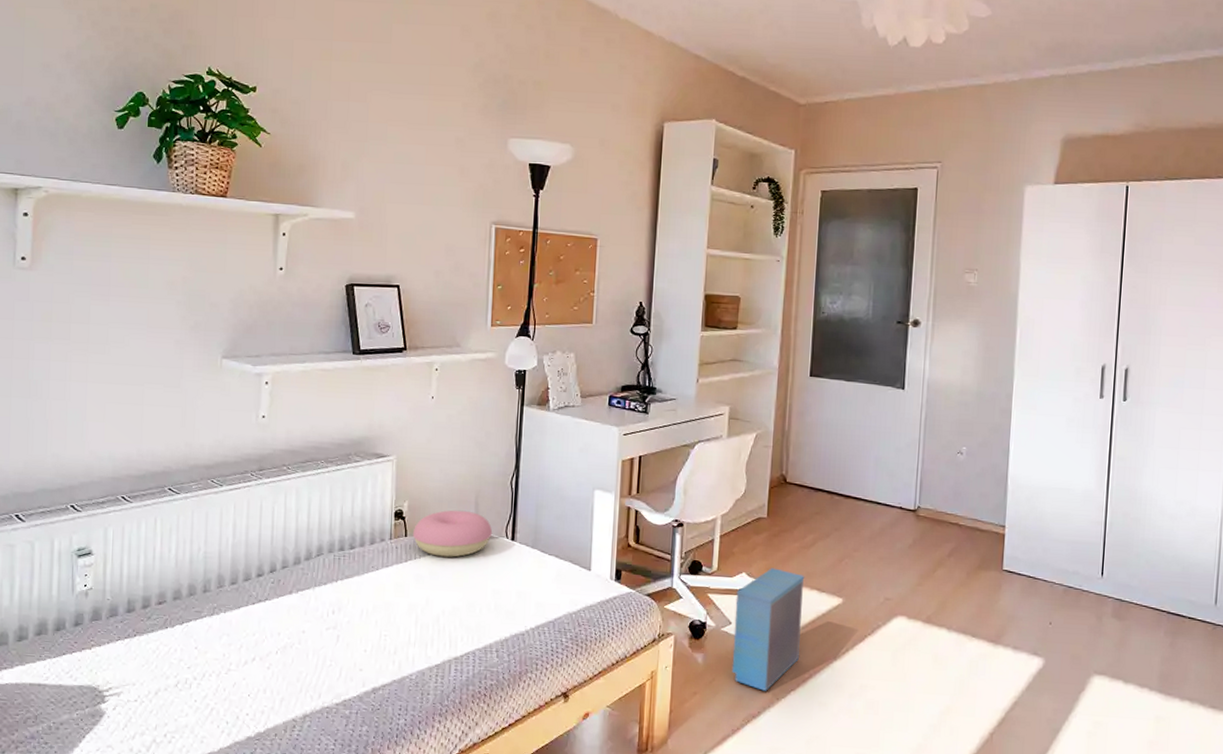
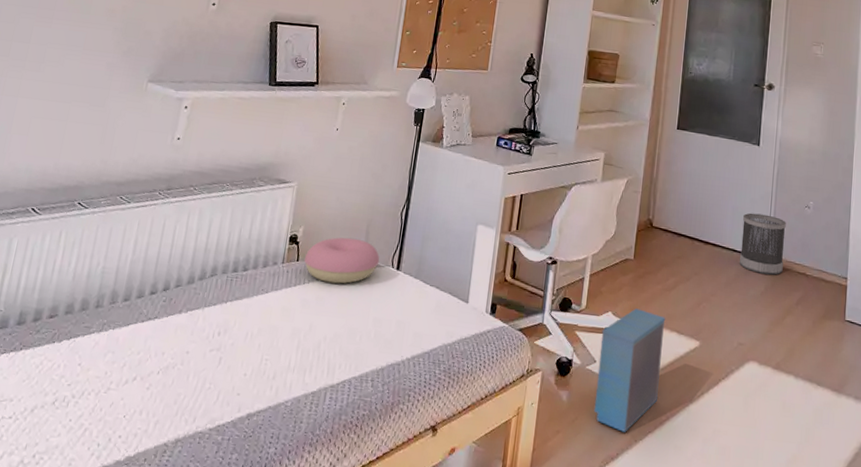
wastebasket: none [884,462,936,527] -> present [739,213,786,275]

